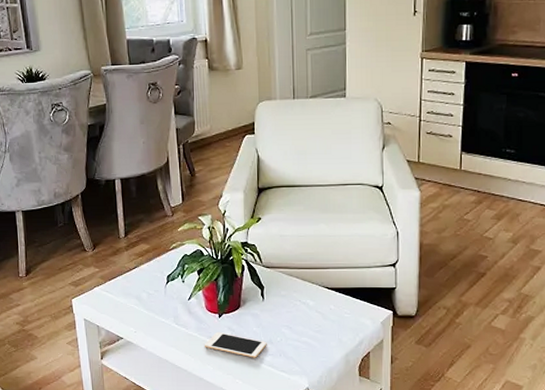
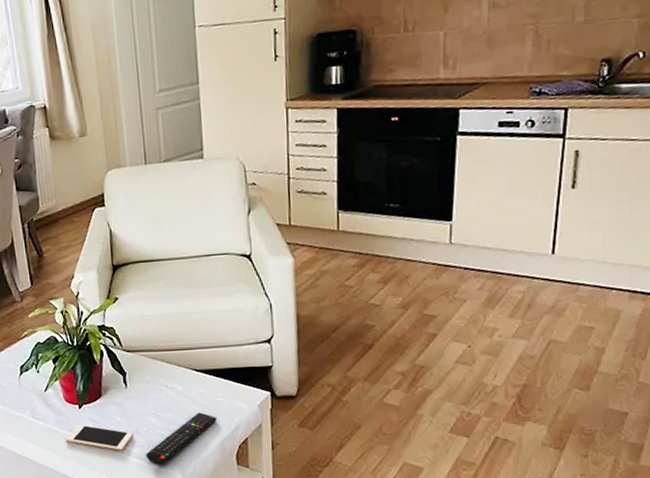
remote control: none [277,326,344,373] -> present [146,412,218,465]

